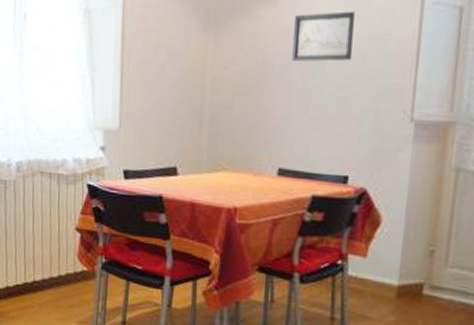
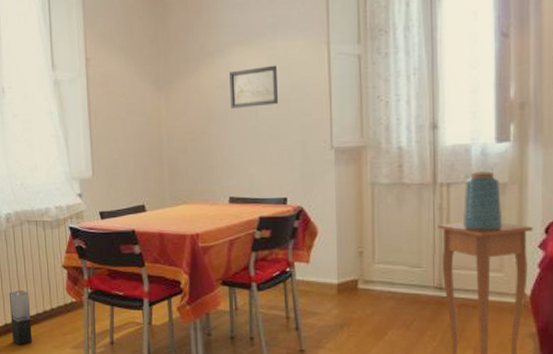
vase: none [12,250,36,313] -> present [8,290,32,346]

